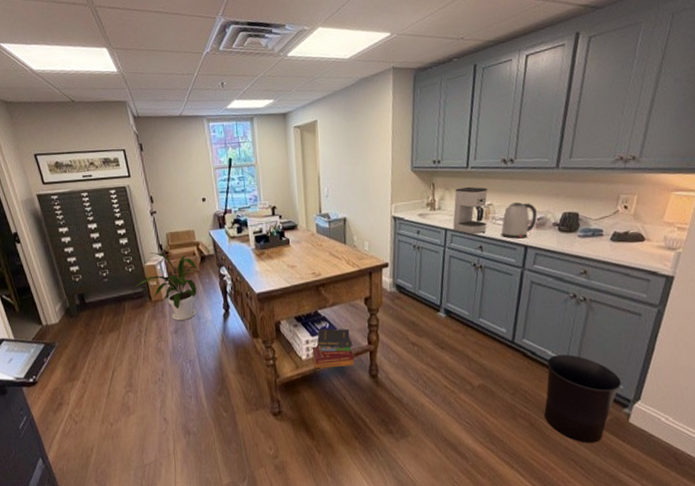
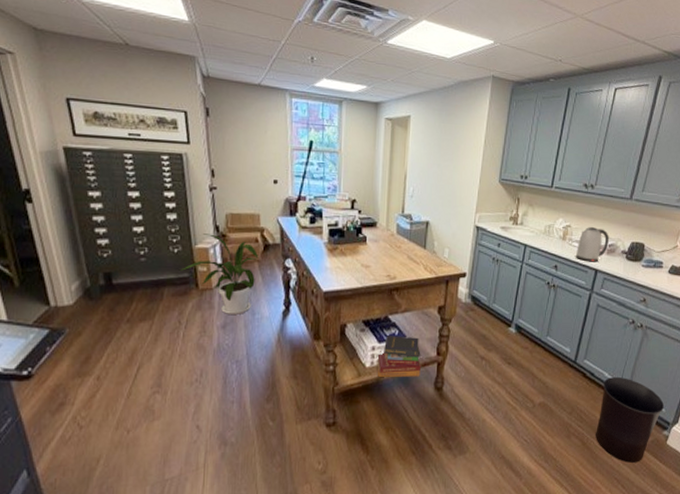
coffee maker: present [453,186,488,235] -> none [532,205,568,254]

